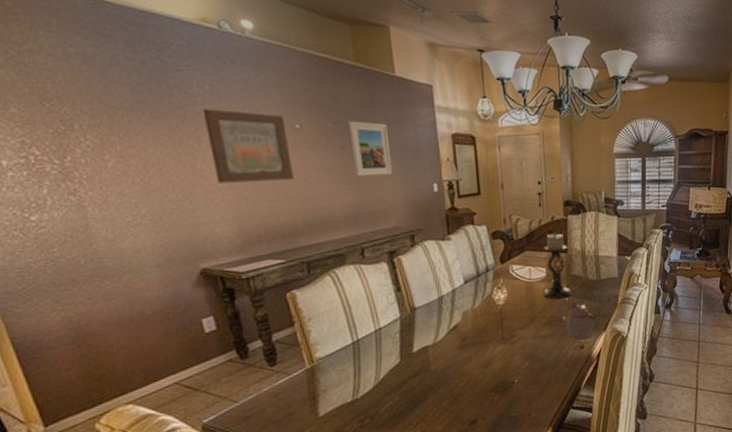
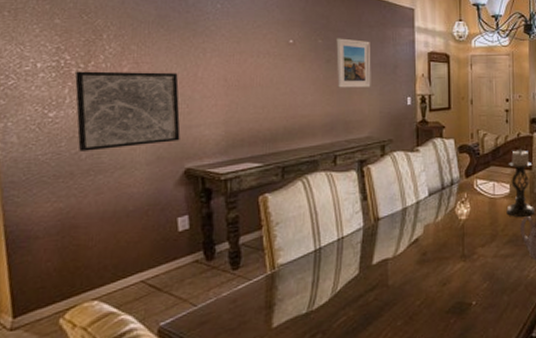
wall art: none [51,166,189,257] -> present [75,71,181,151]
wall art: present [202,109,294,183] -> none [211,24,282,90]

